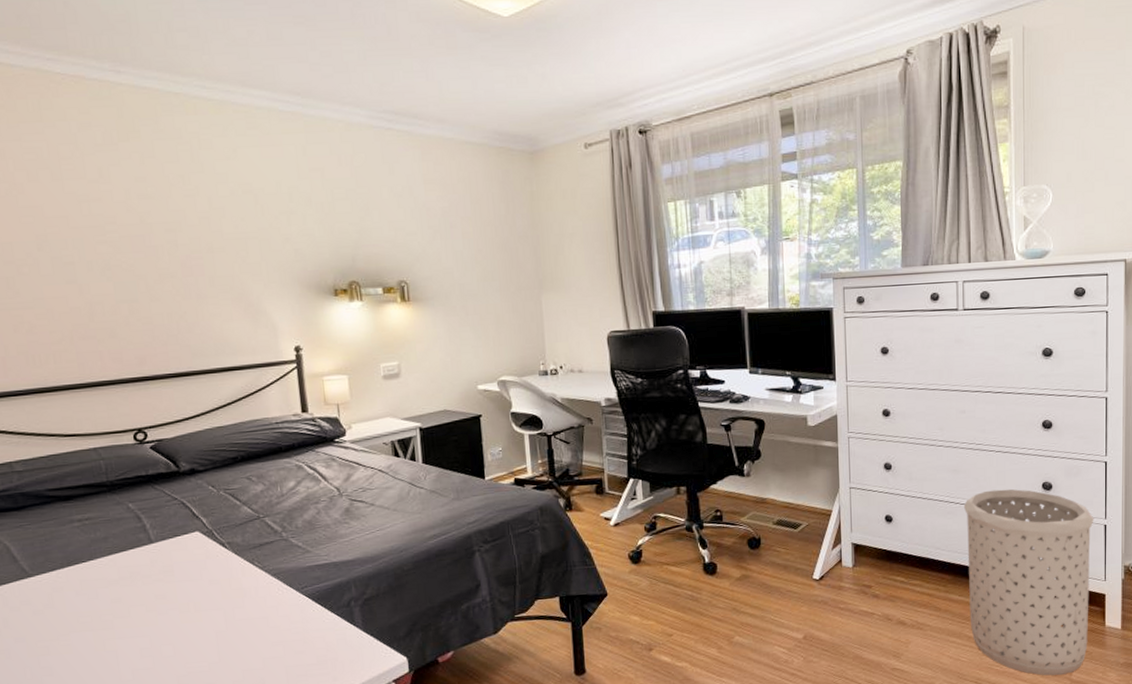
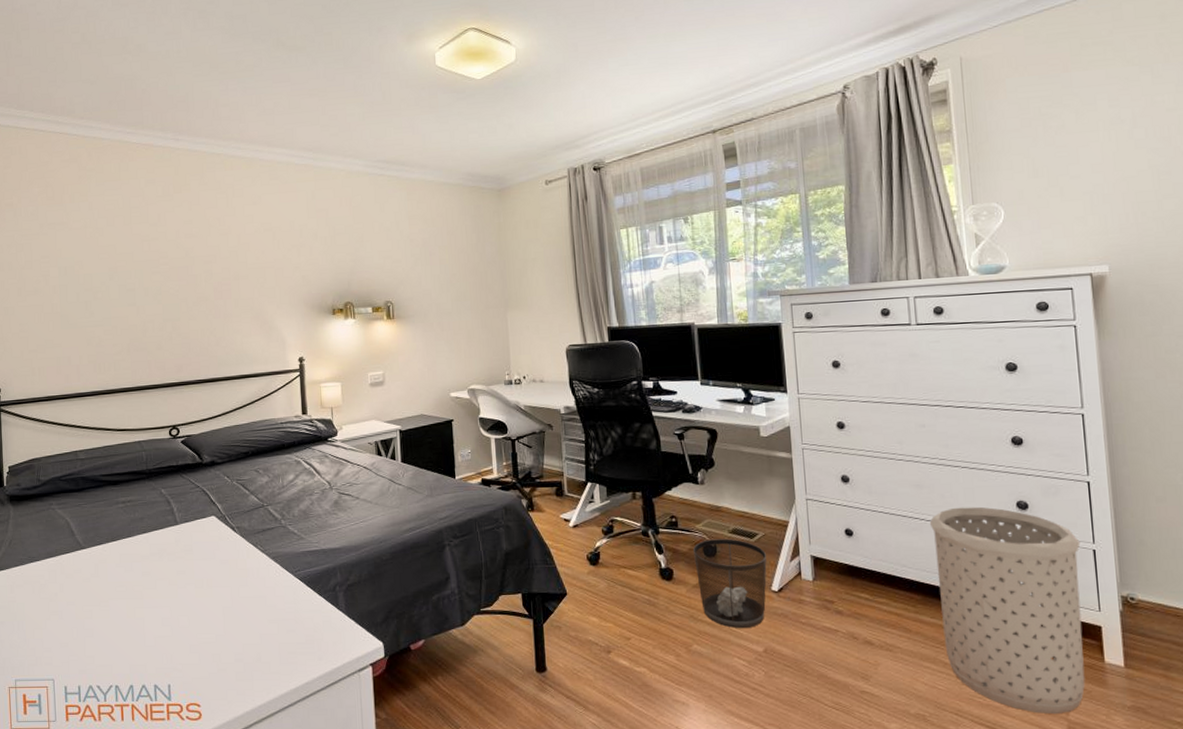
waste bin: none [738,530,809,618] -> present [693,538,767,628]

